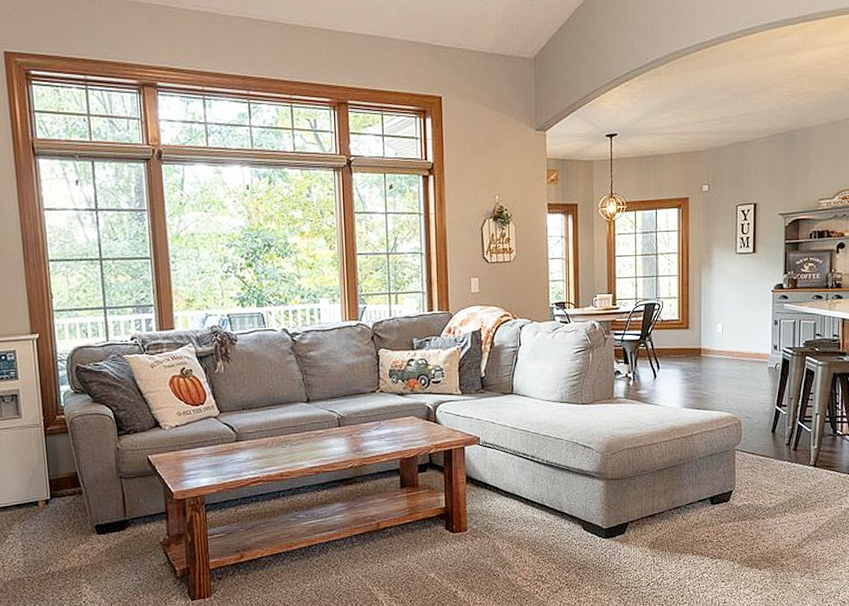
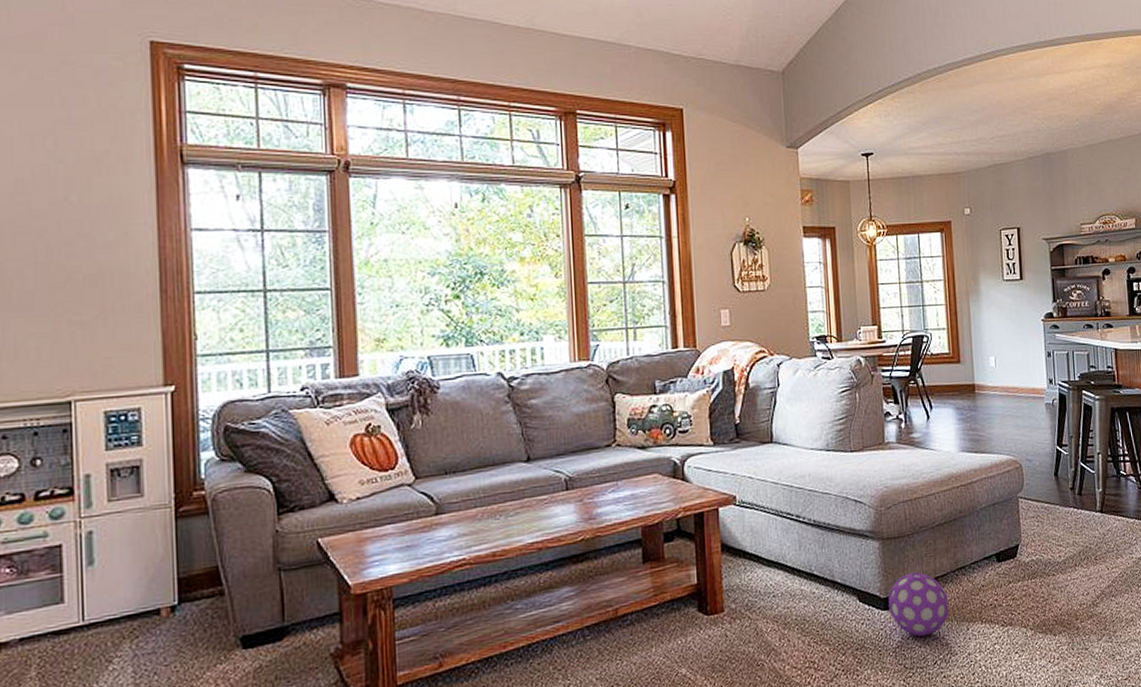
decorative ball: none [609,508,663,563] -> present [888,572,948,637]

